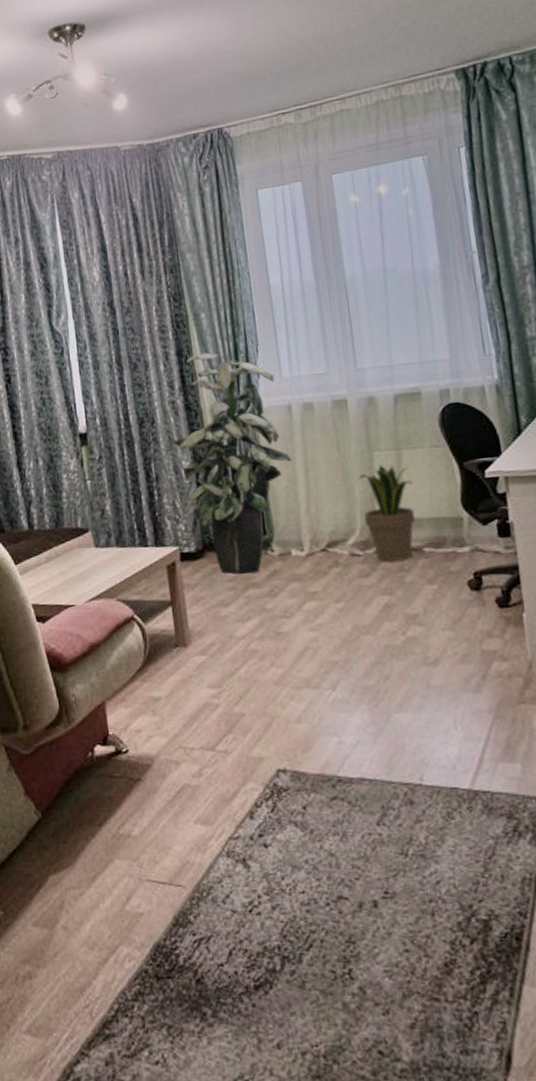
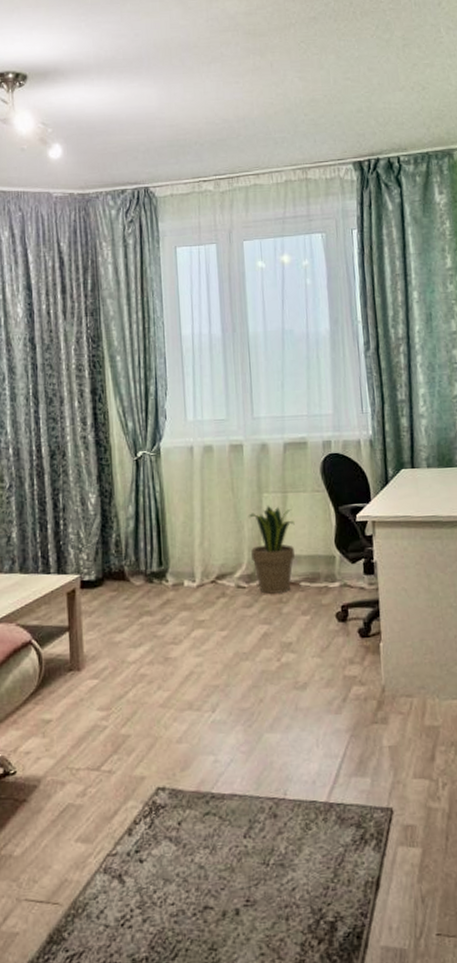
indoor plant: present [169,352,292,575] -> none [78,393,191,603]

